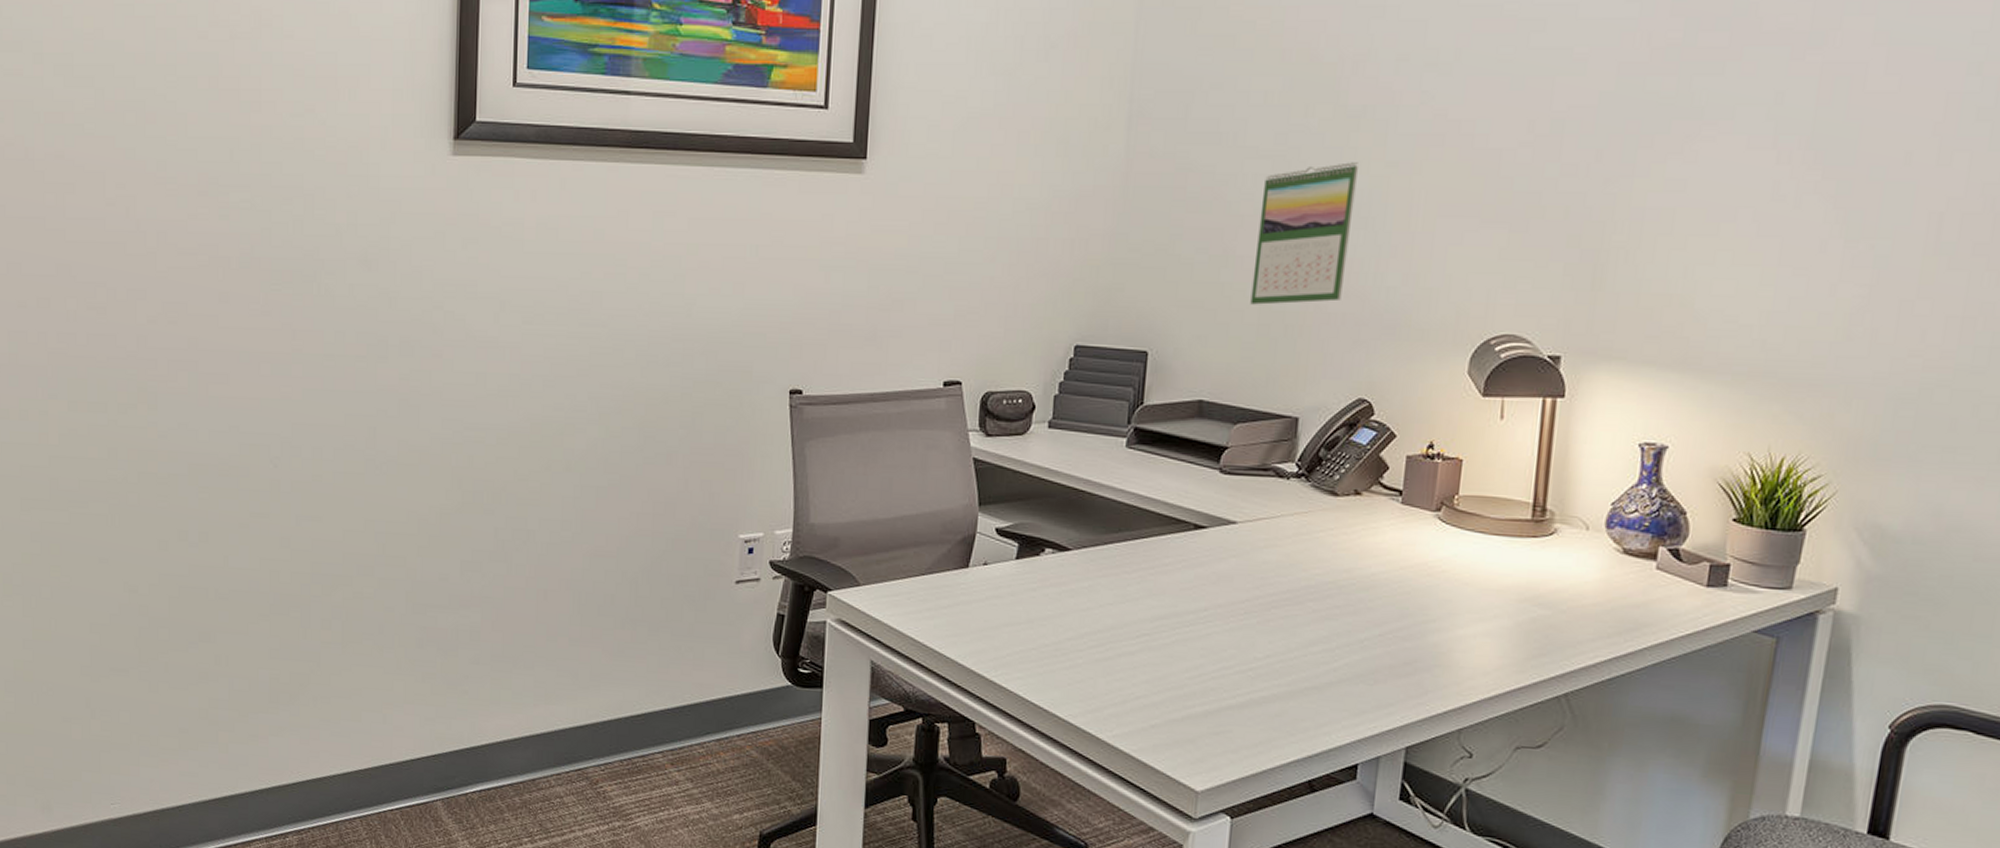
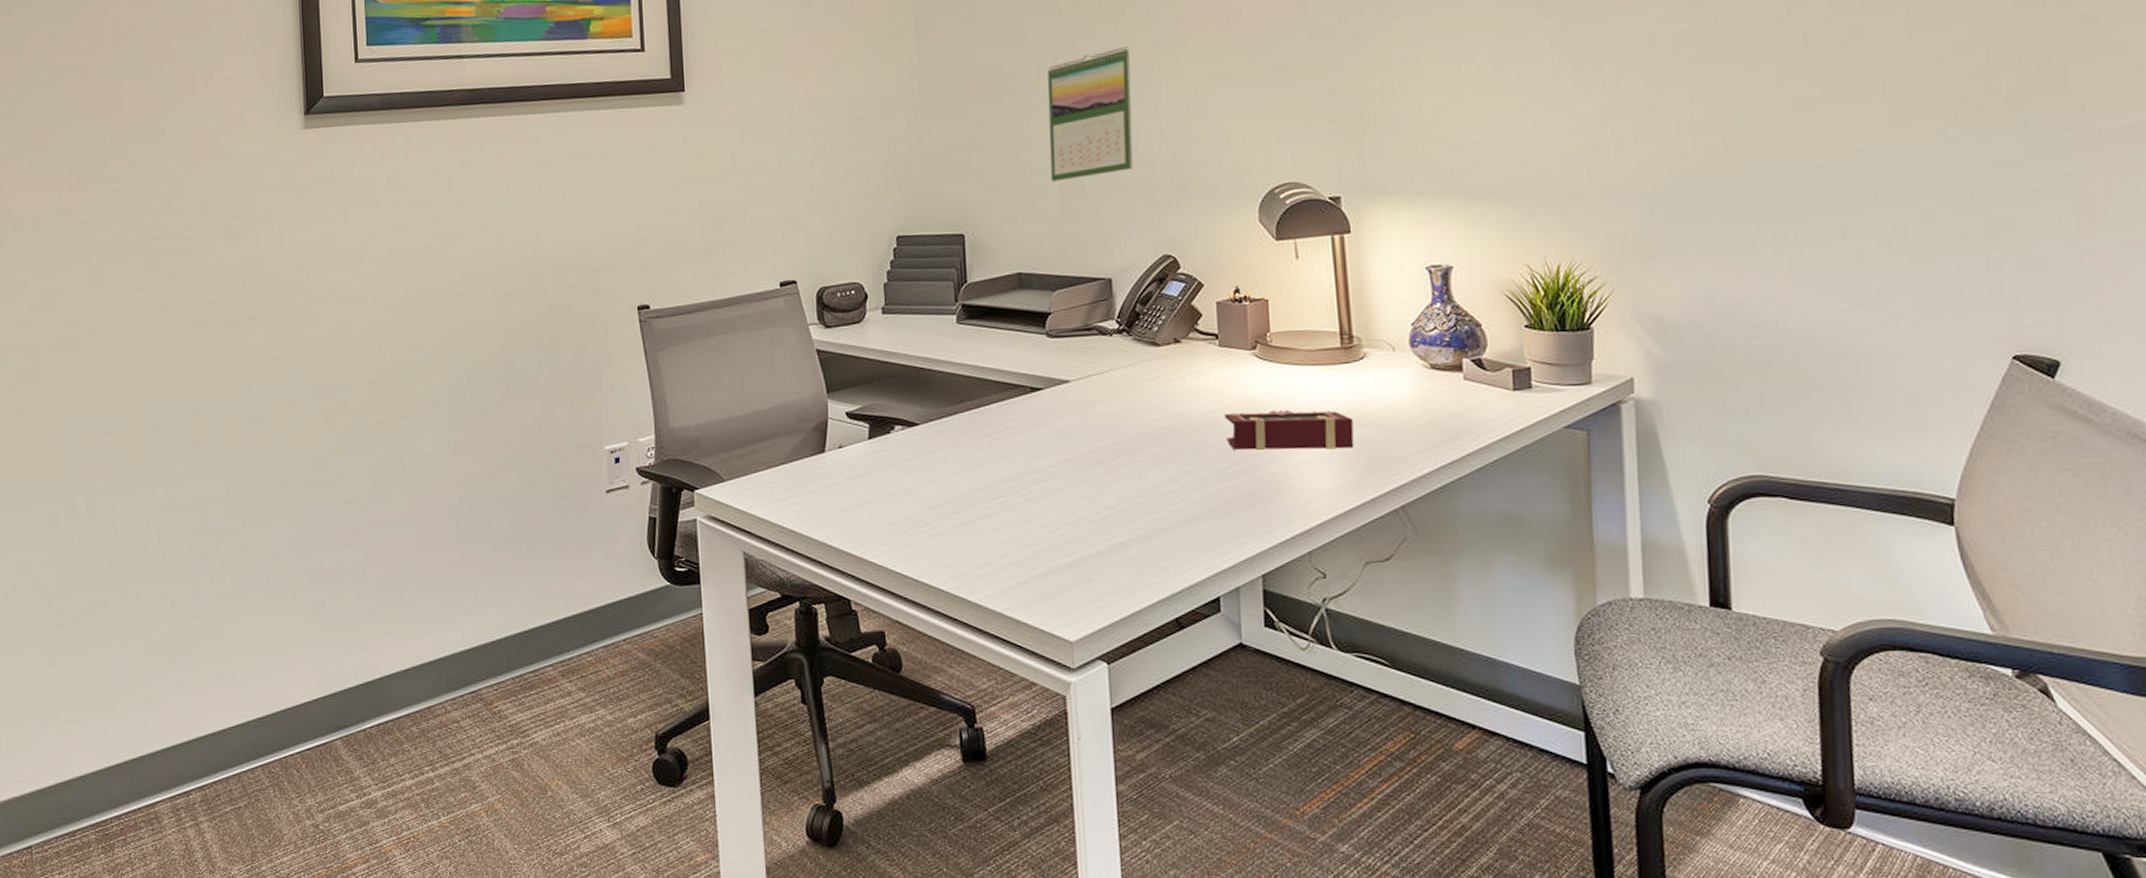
book: none [1392,575,1530,628] -> present [1225,409,1354,451]

